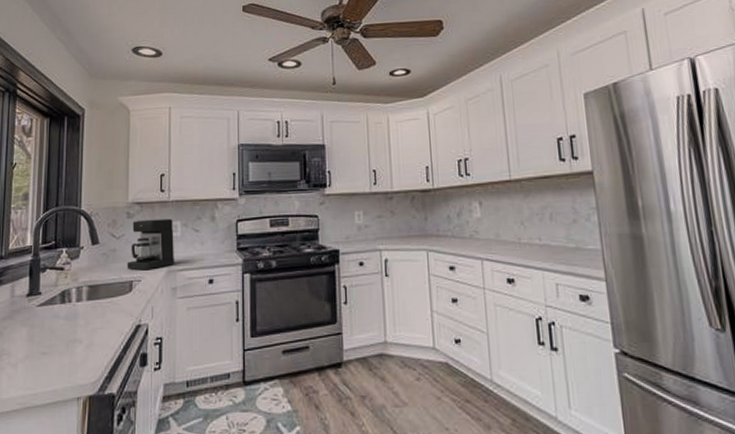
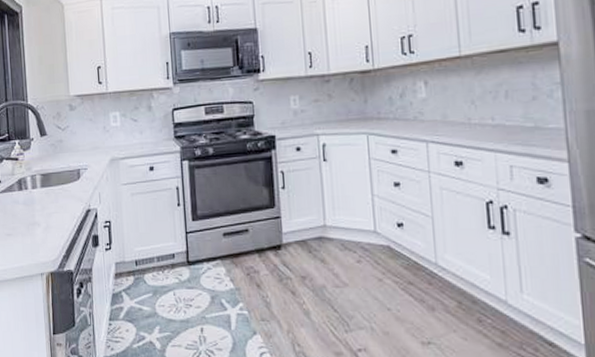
coffee maker: present [127,218,175,271] -> none [73,109,117,159]

